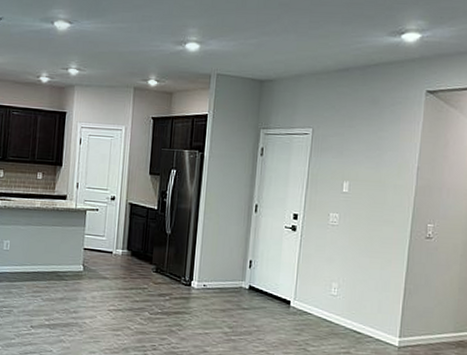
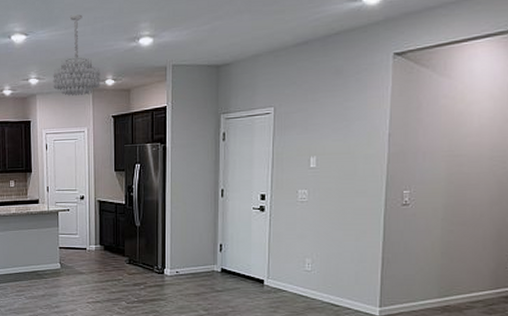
chandelier: none [93,10,144,93] -> present [53,14,100,97]

